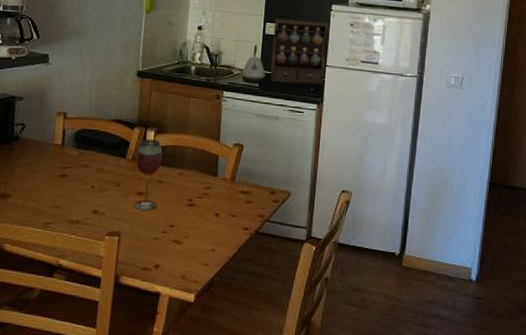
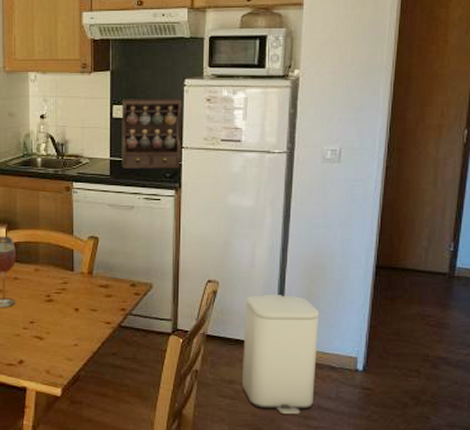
kettle: present [241,45,266,83] -> none [91,131,116,171]
pedal bin: none [367,206,440,323] -> present [241,295,320,415]

